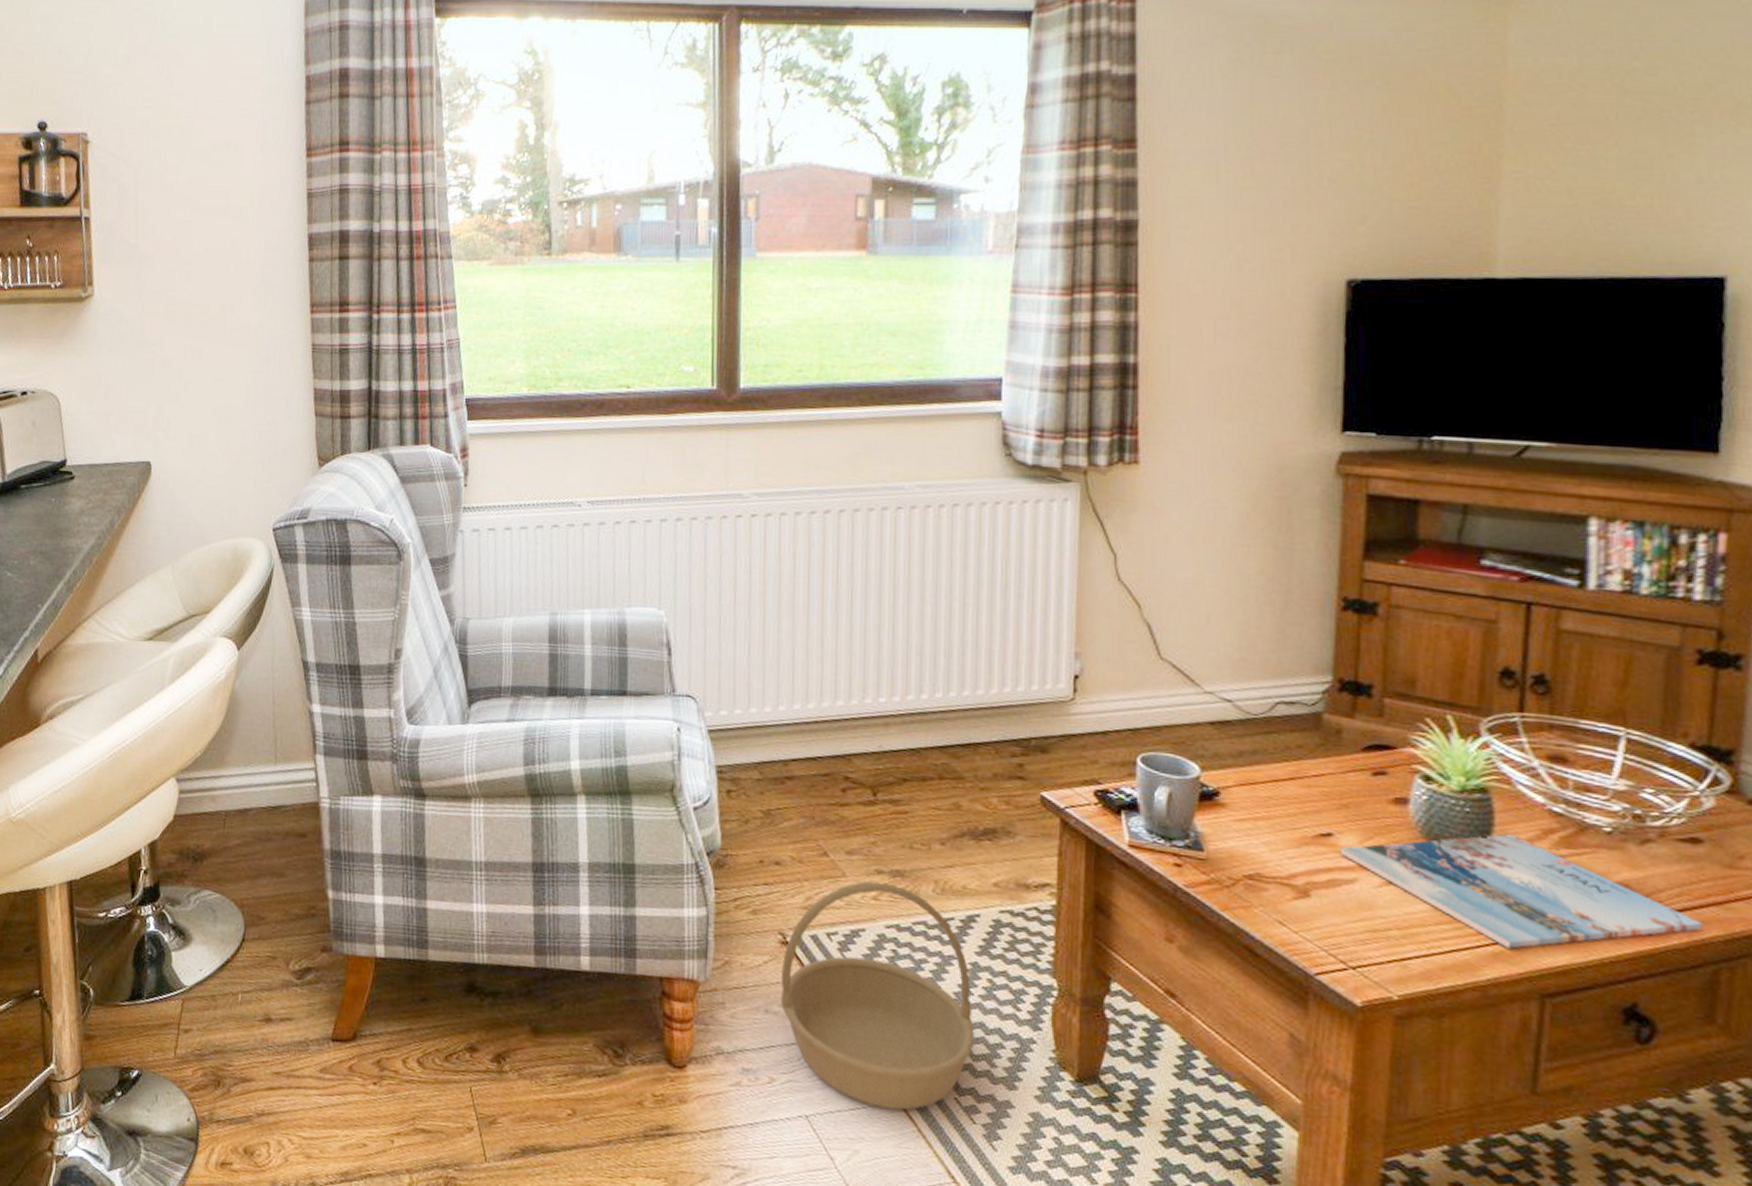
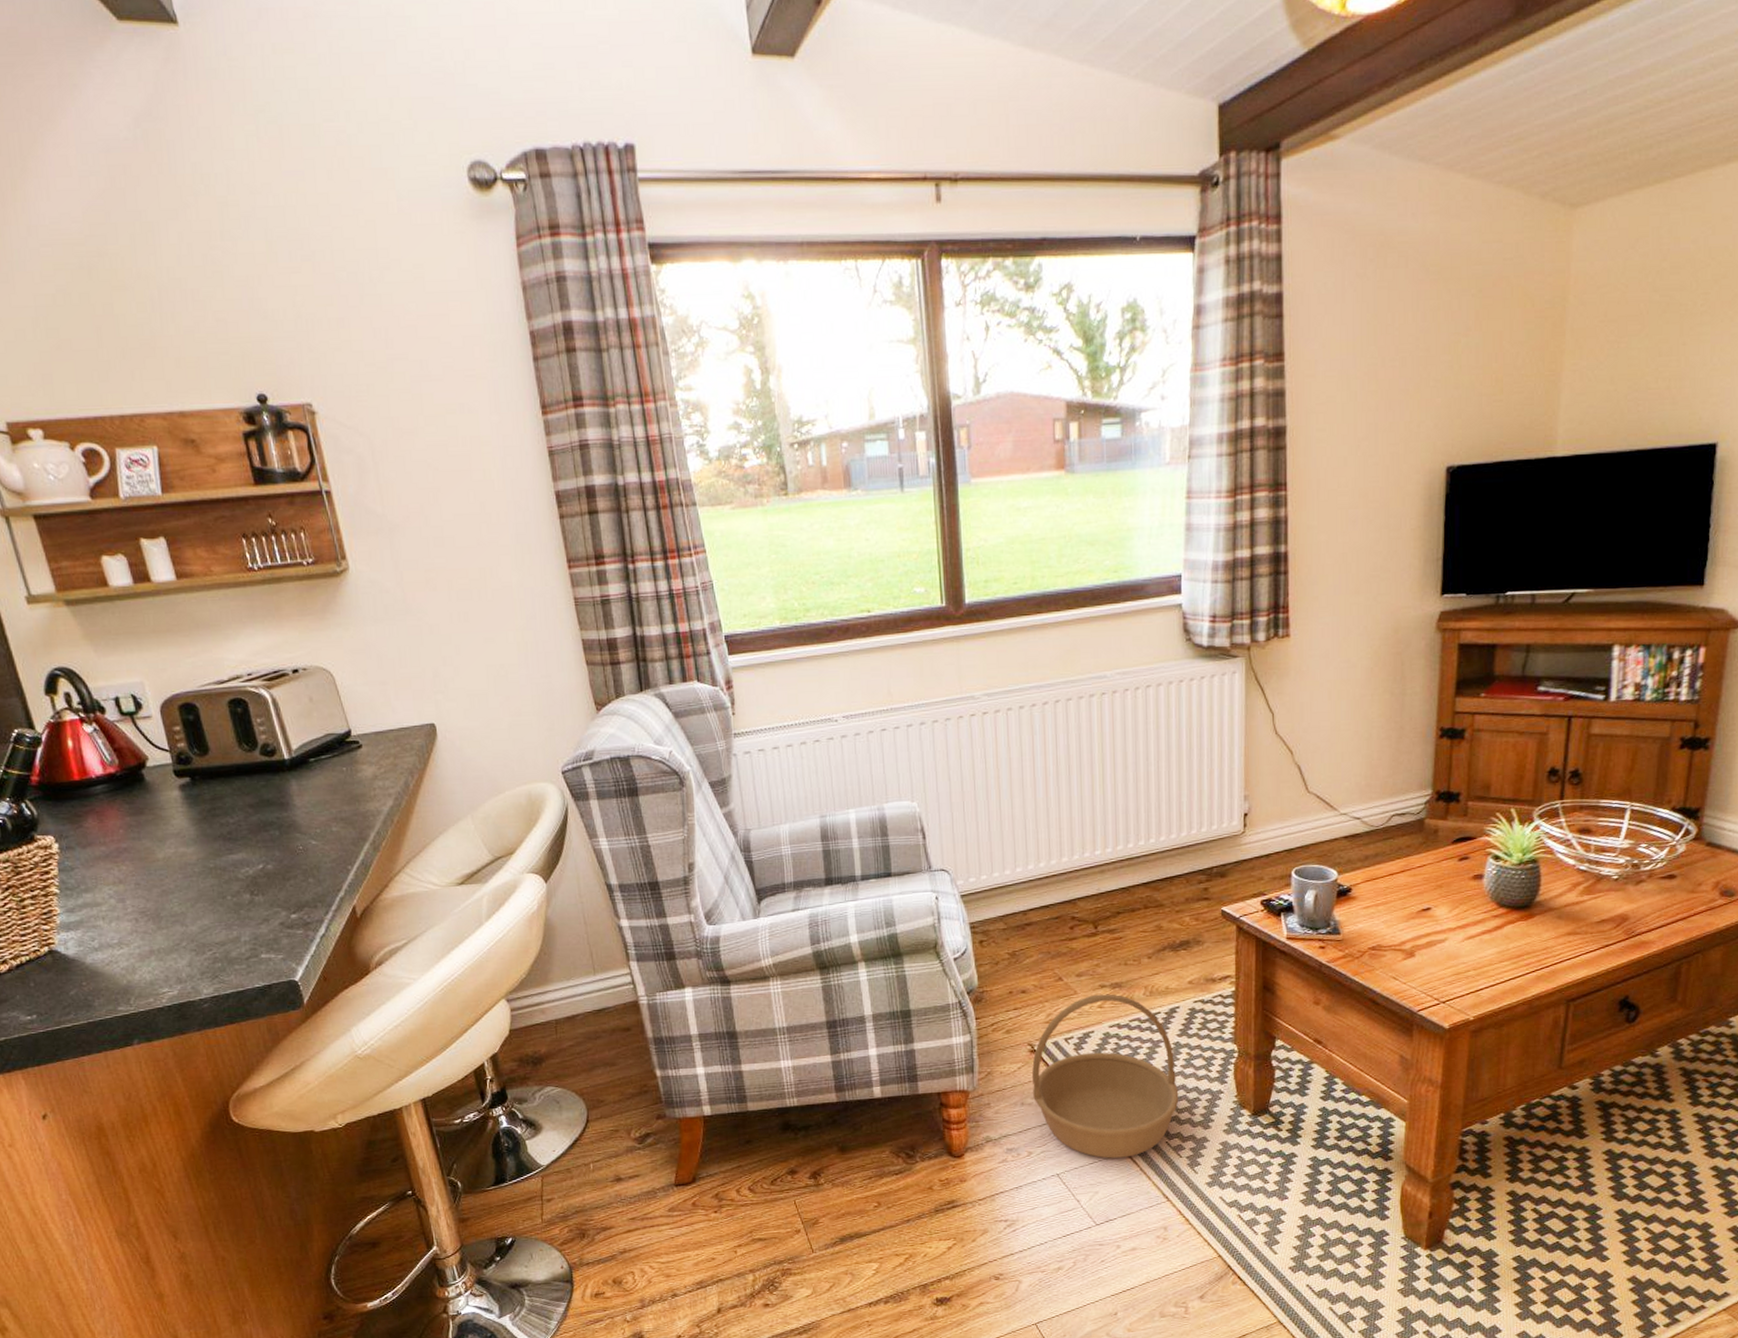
magazine: present [1341,833,1702,949] -> none [1437,890,1672,972]

